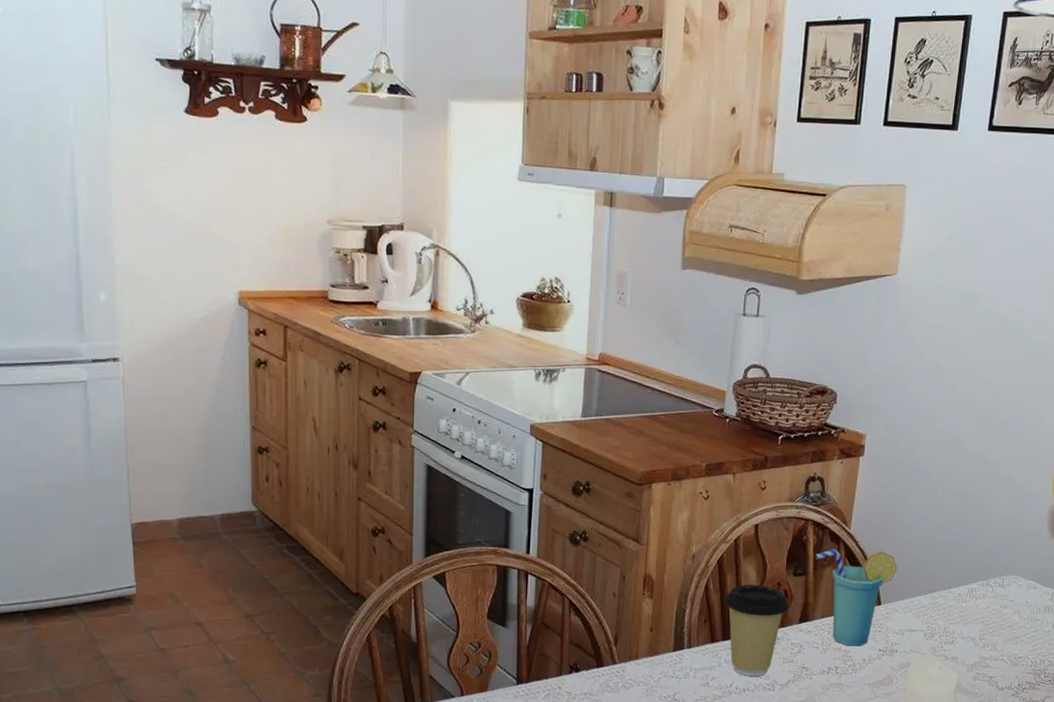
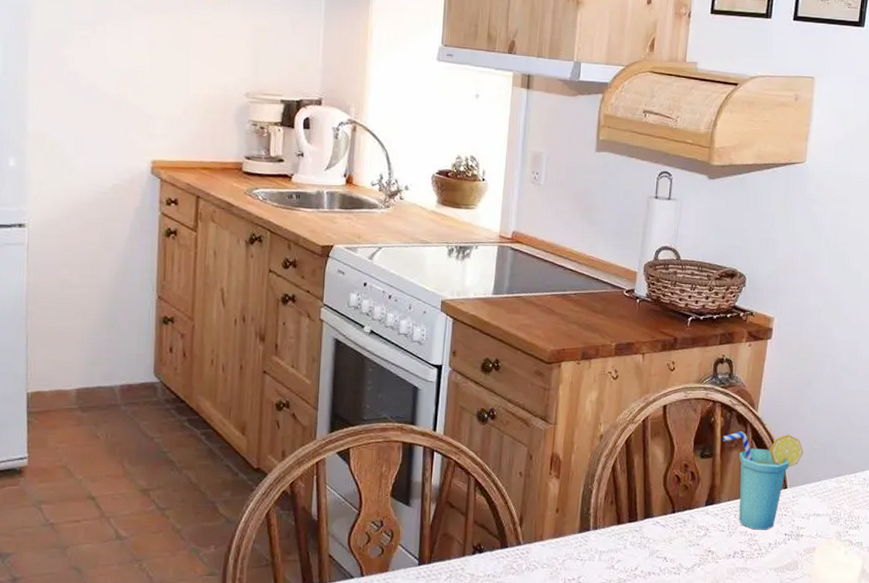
coffee cup: present [724,585,789,676] -> none [631,466,696,559]

